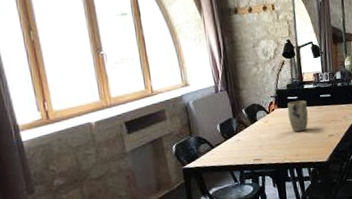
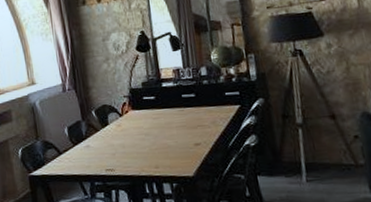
plant pot: present [287,100,309,133] -> none [143,101,169,139]

